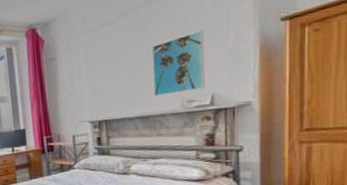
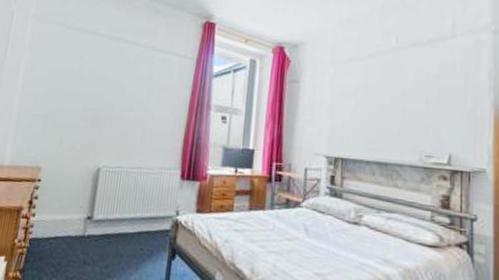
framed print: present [151,30,205,97] -> none [393,87,444,147]

